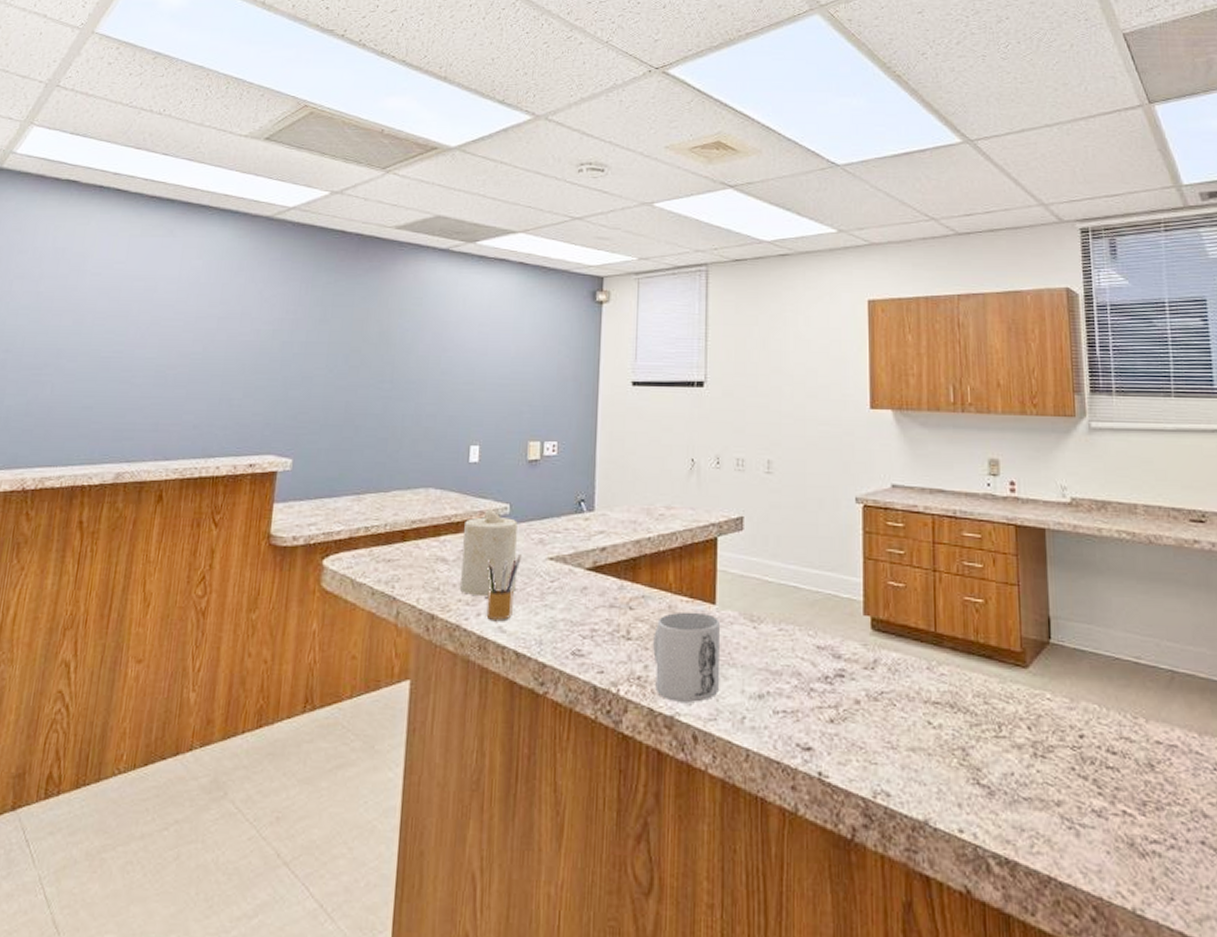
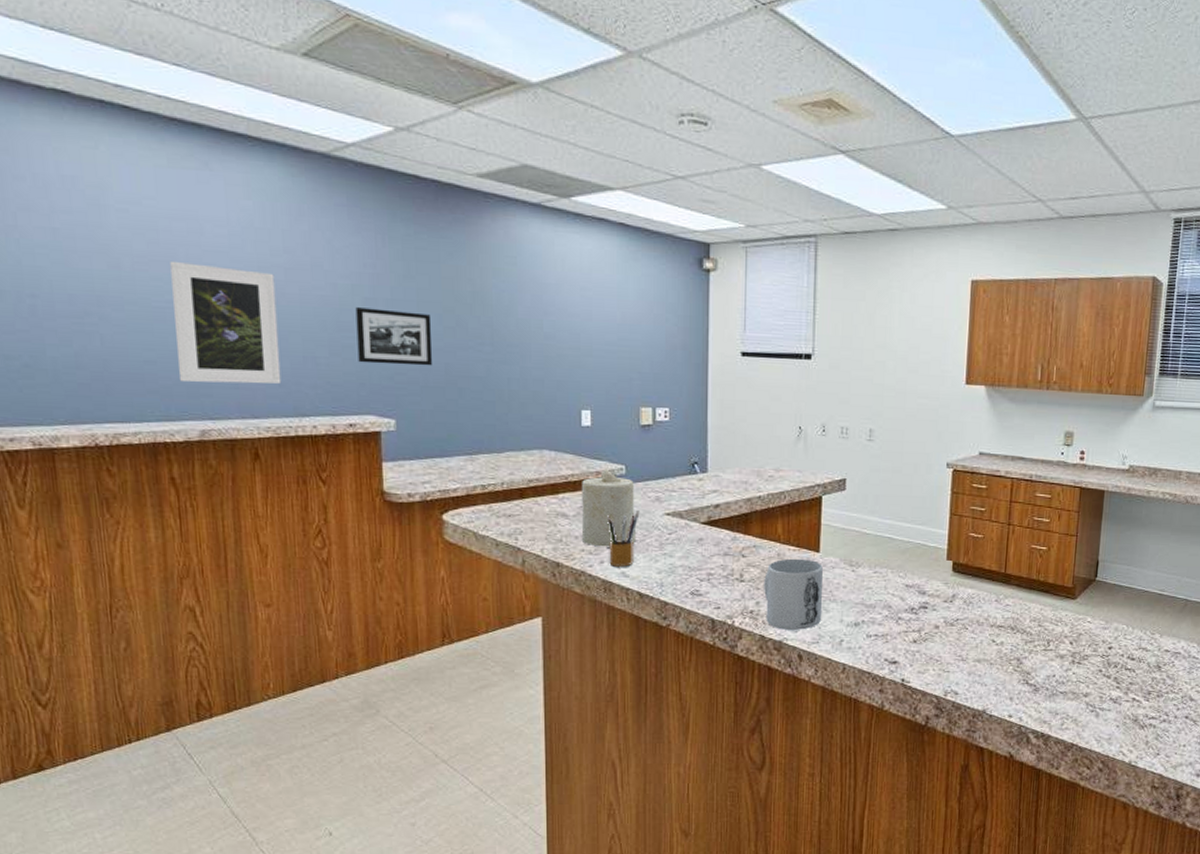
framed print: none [108,315,209,427] -> present [170,260,282,384]
picture frame: none [267,351,339,405] -> present [355,307,433,366]

